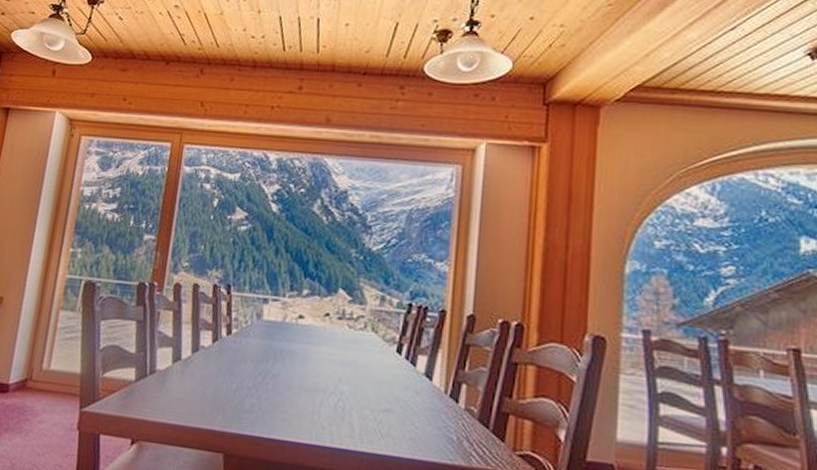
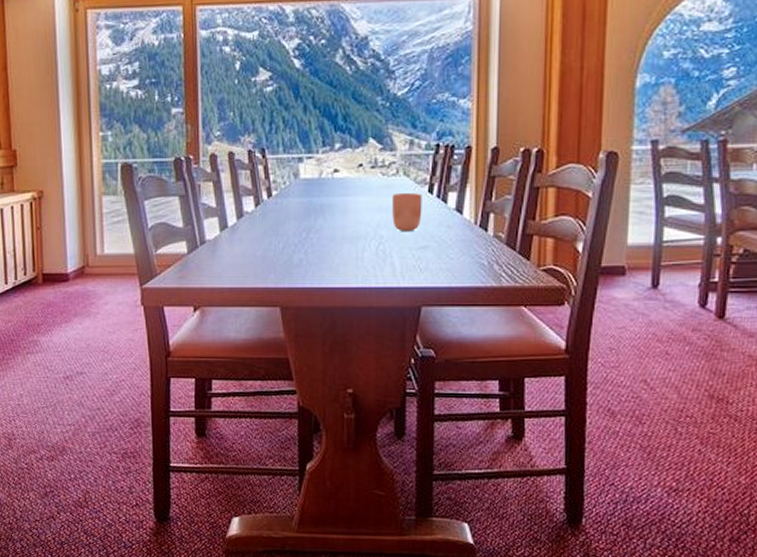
cup: none [355,349,390,392] -> present [392,193,422,232]

